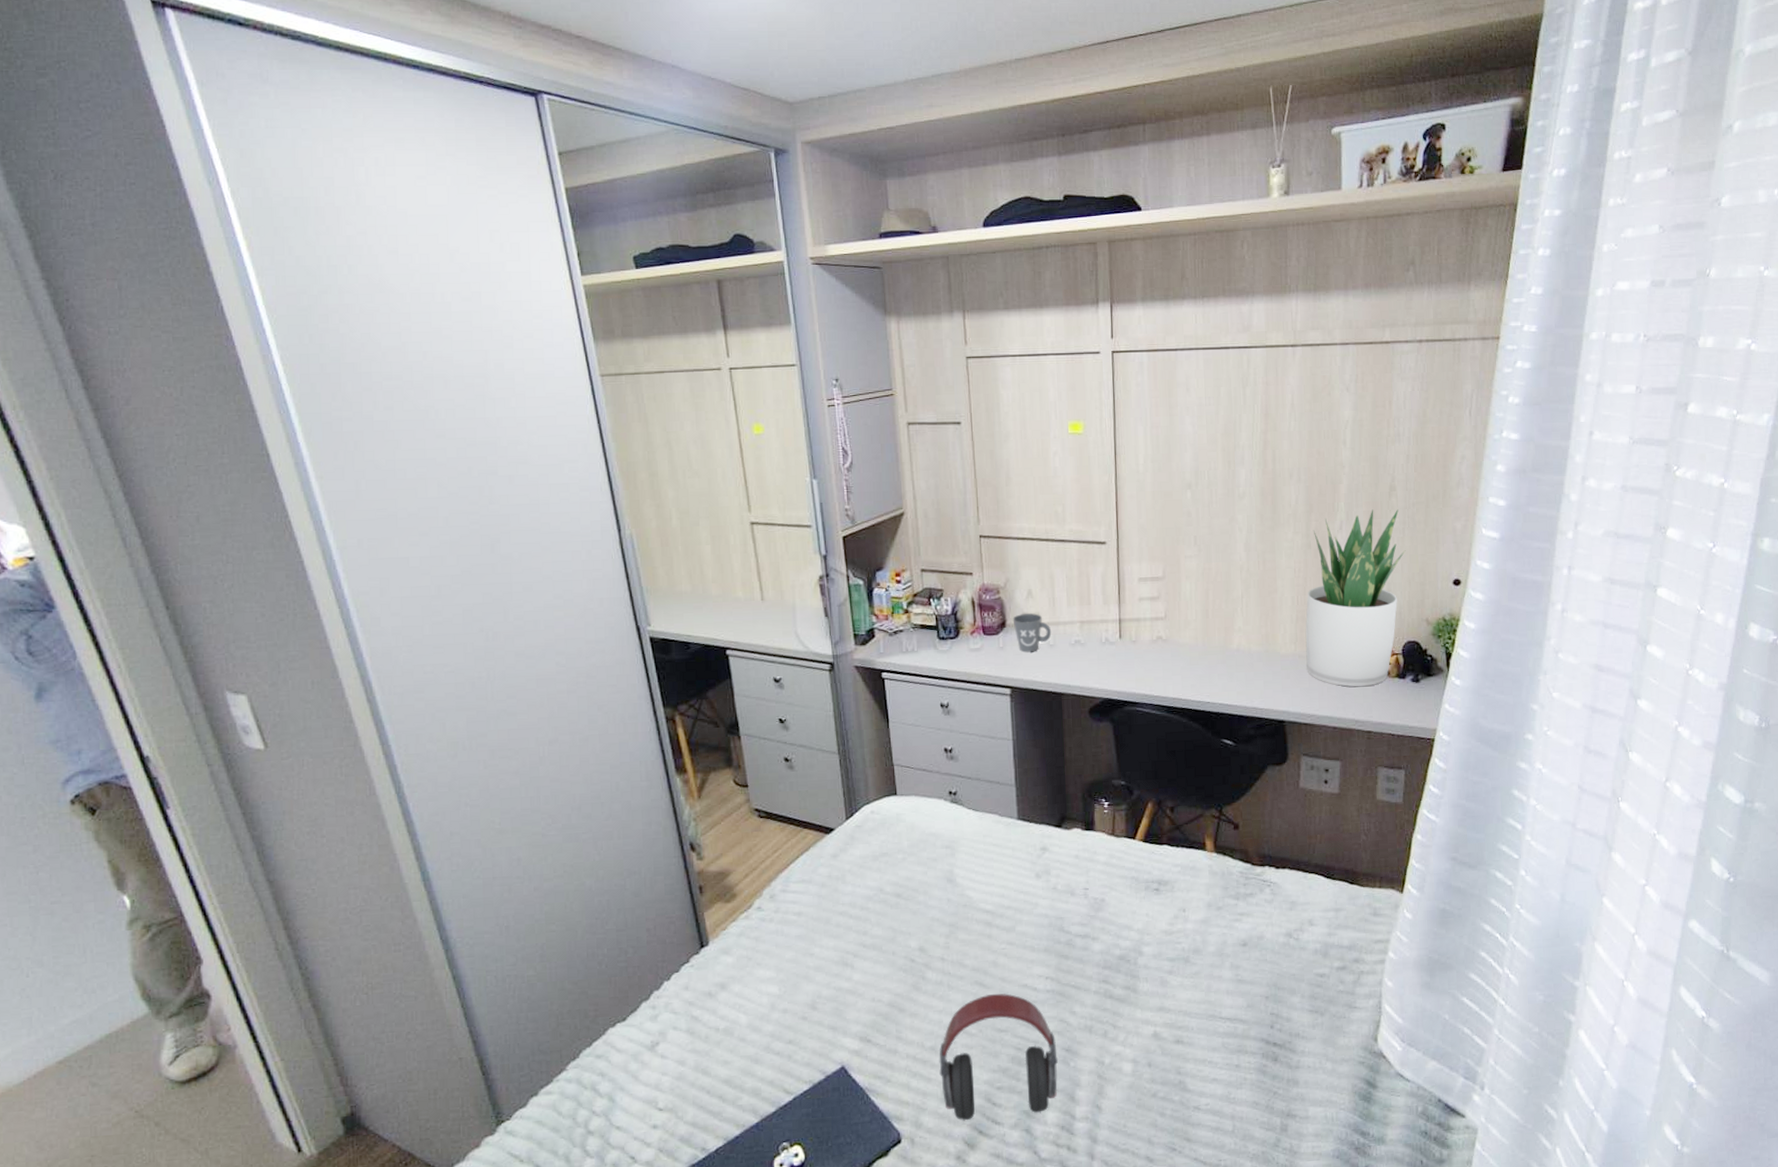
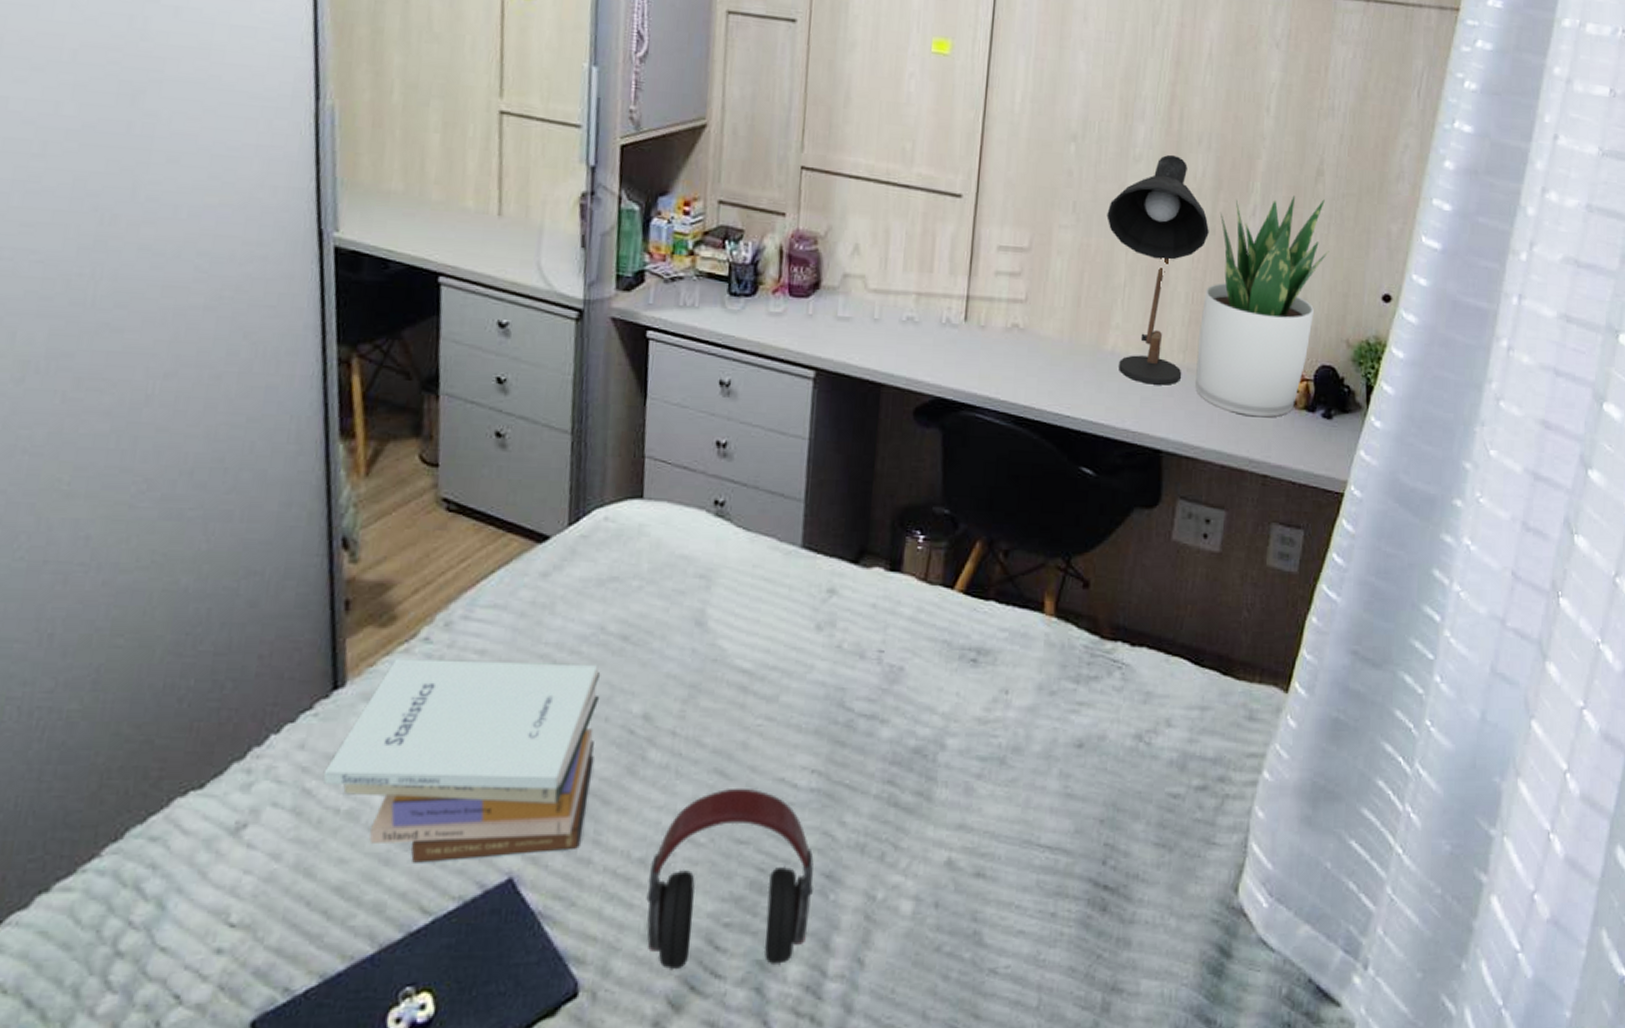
books: none [704,916,889,1060] -> present [322,659,601,863]
mug: present [1012,613,1052,653] -> none [829,274,879,326]
desk lamp: none [1222,489,1306,671] -> present [1106,154,1209,385]

